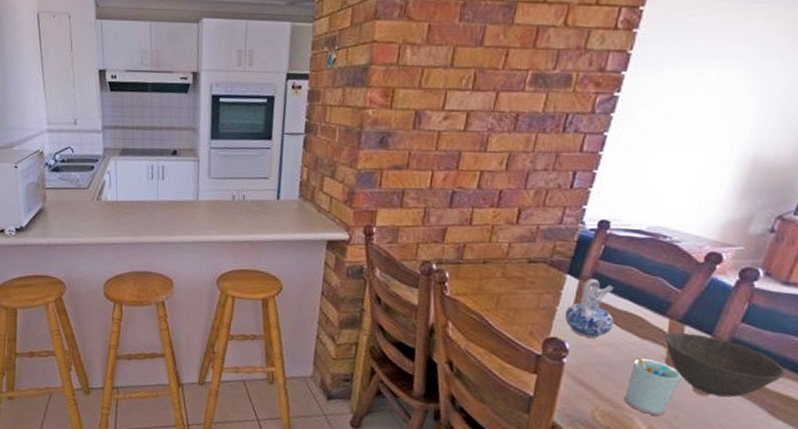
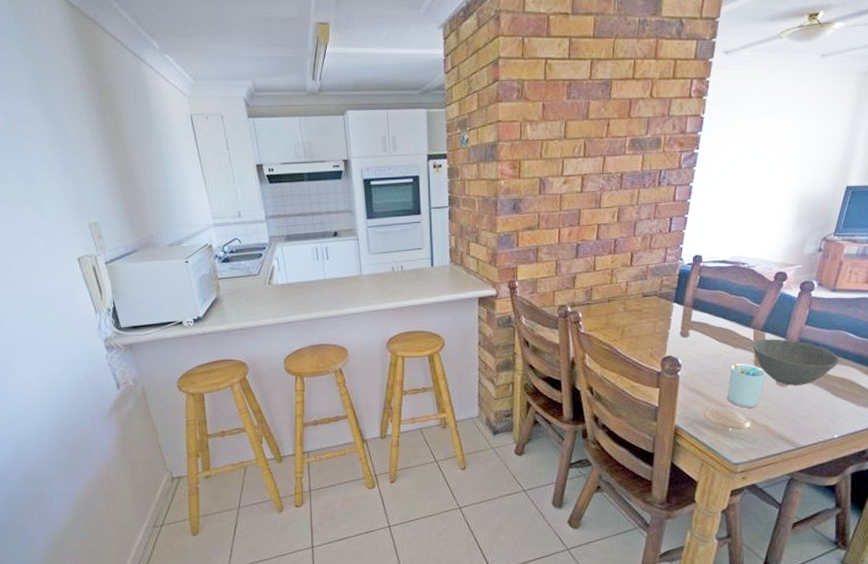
ceramic pitcher: present [564,279,614,338] -> none [675,304,713,352]

